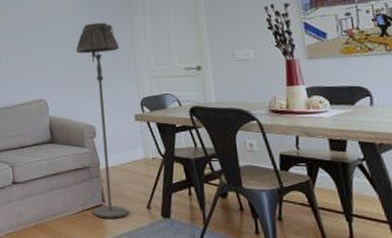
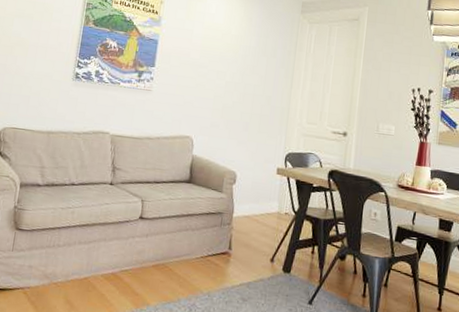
floor lamp: present [76,22,129,218] -> none [217,68,276,268]

